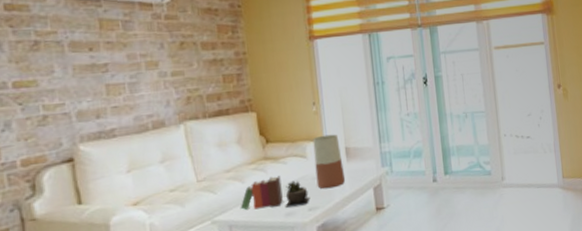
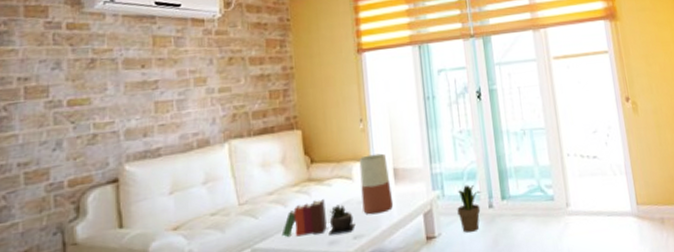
potted plant: none [404,162,426,204] -> present [457,185,481,233]

